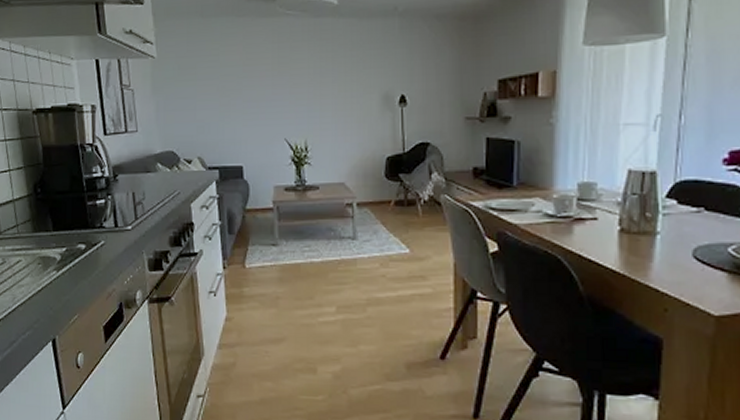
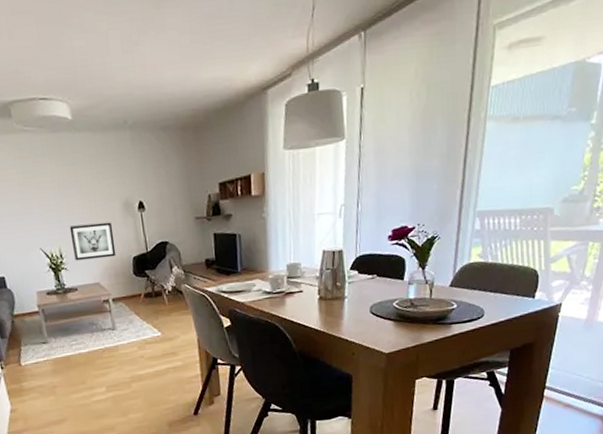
wall art: none [319,115,368,156] -> present [69,222,116,261]

